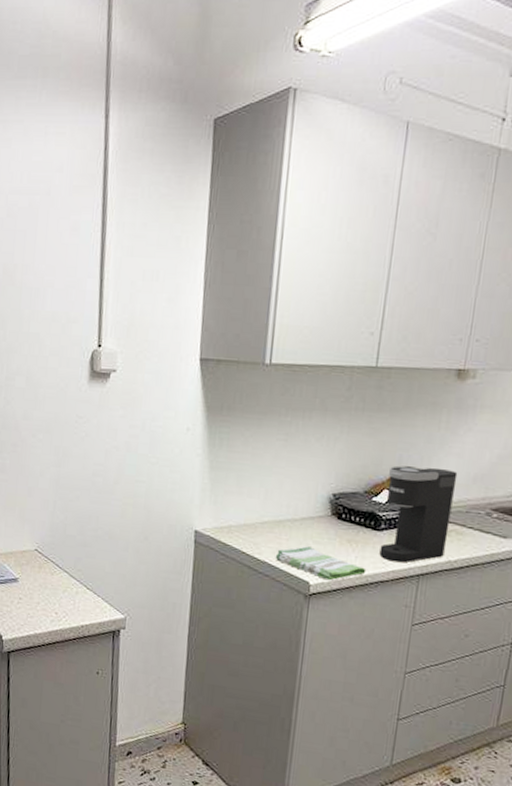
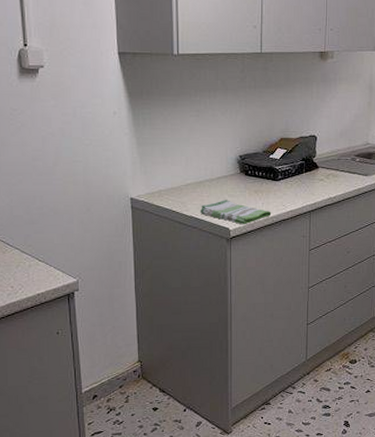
coffee maker: present [379,466,458,563] -> none [280,128,329,204]

